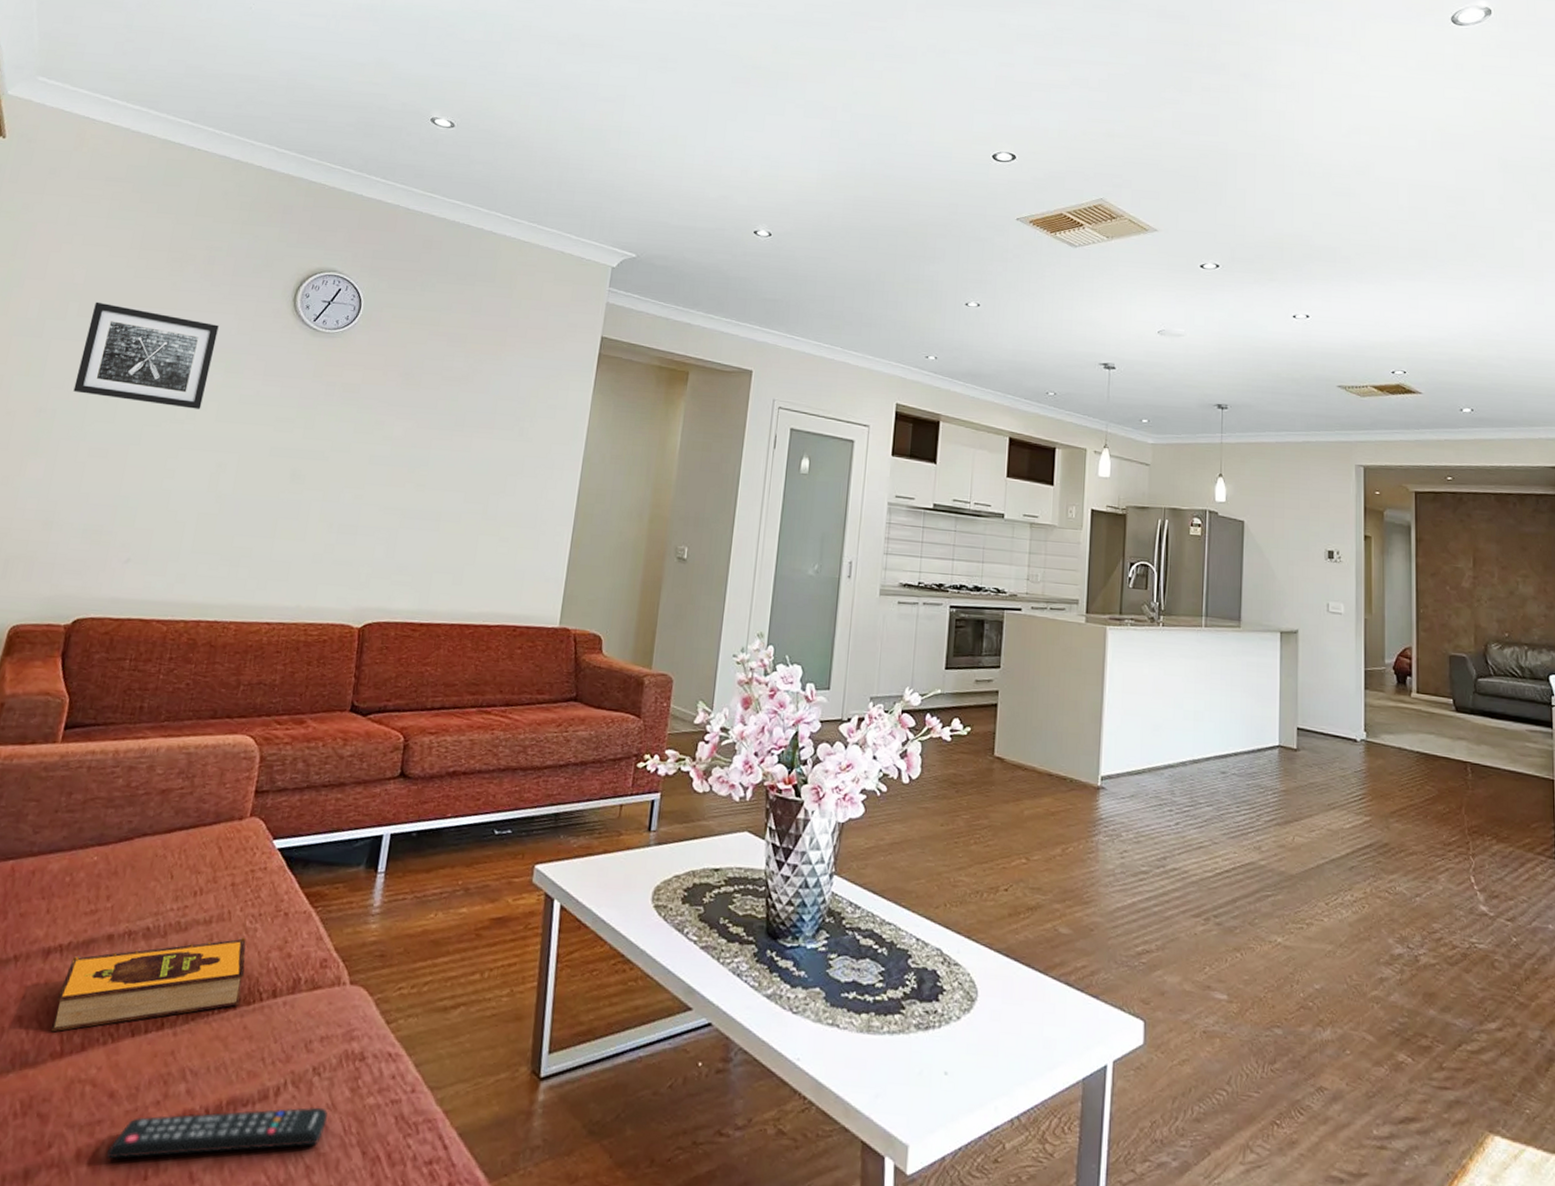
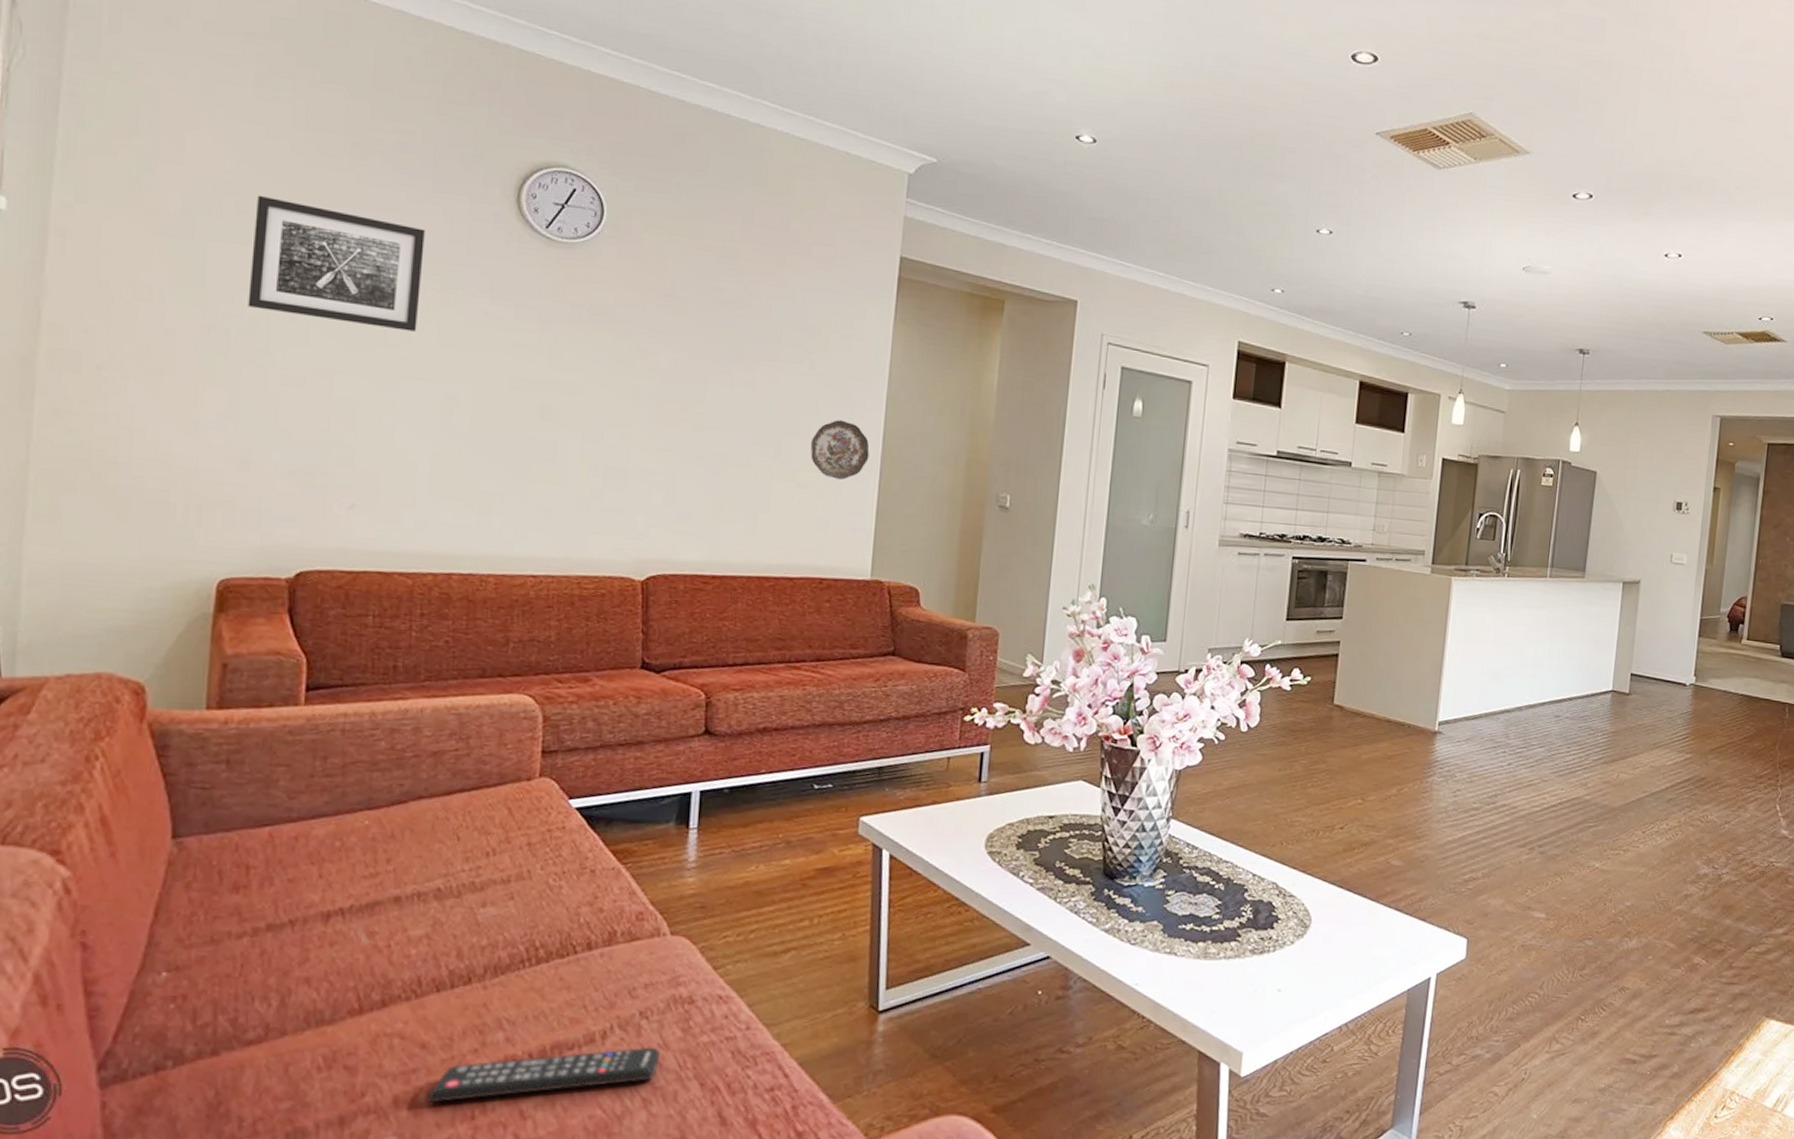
hardback book: present [50,937,246,1032] -> none [344,894,554,991]
decorative plate: none [514,480,565,534] -> present [810,420,870,480]

